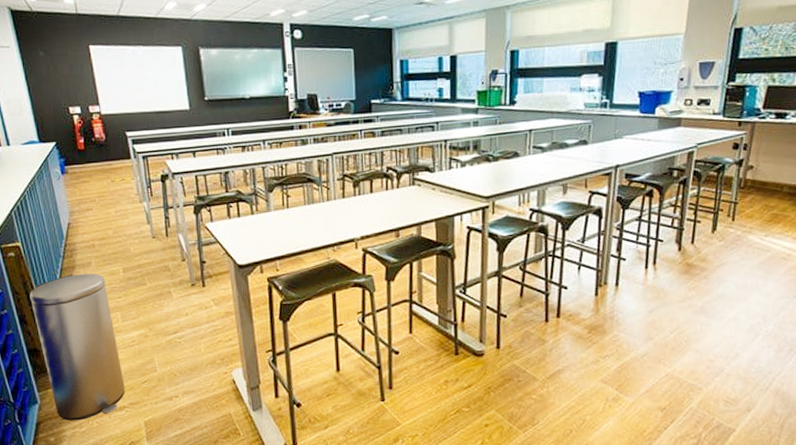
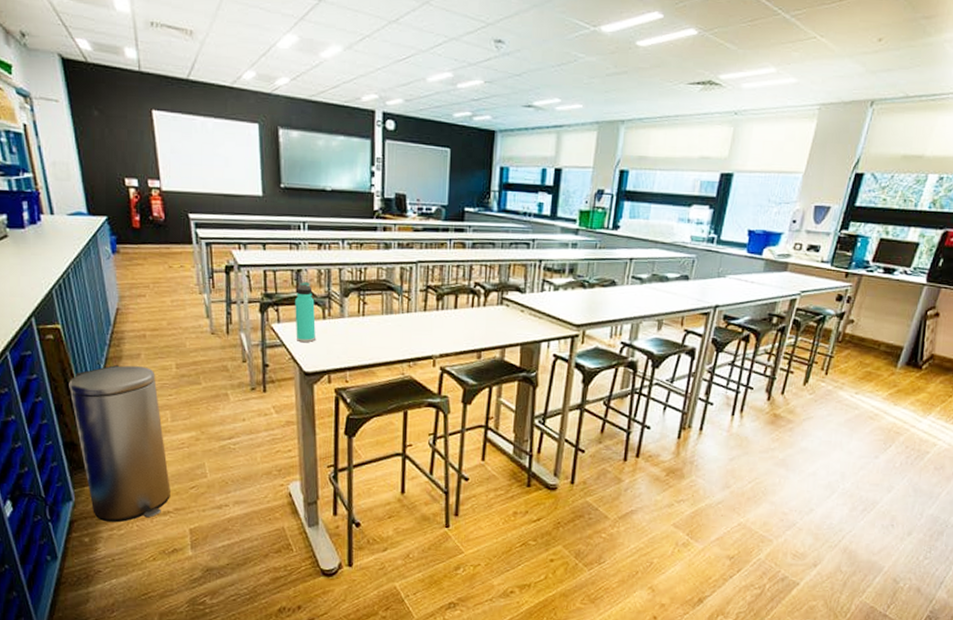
thermos bottle: none [225,182,246,238] -> present [295,282,316,343]

